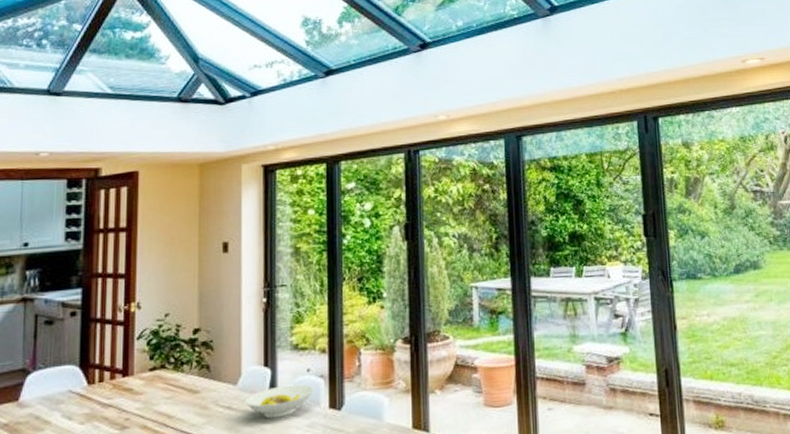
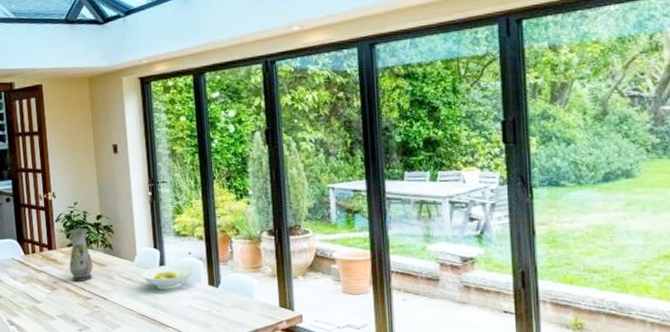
vase: none [148,346,183,416] -> present [68,228,94,282]

